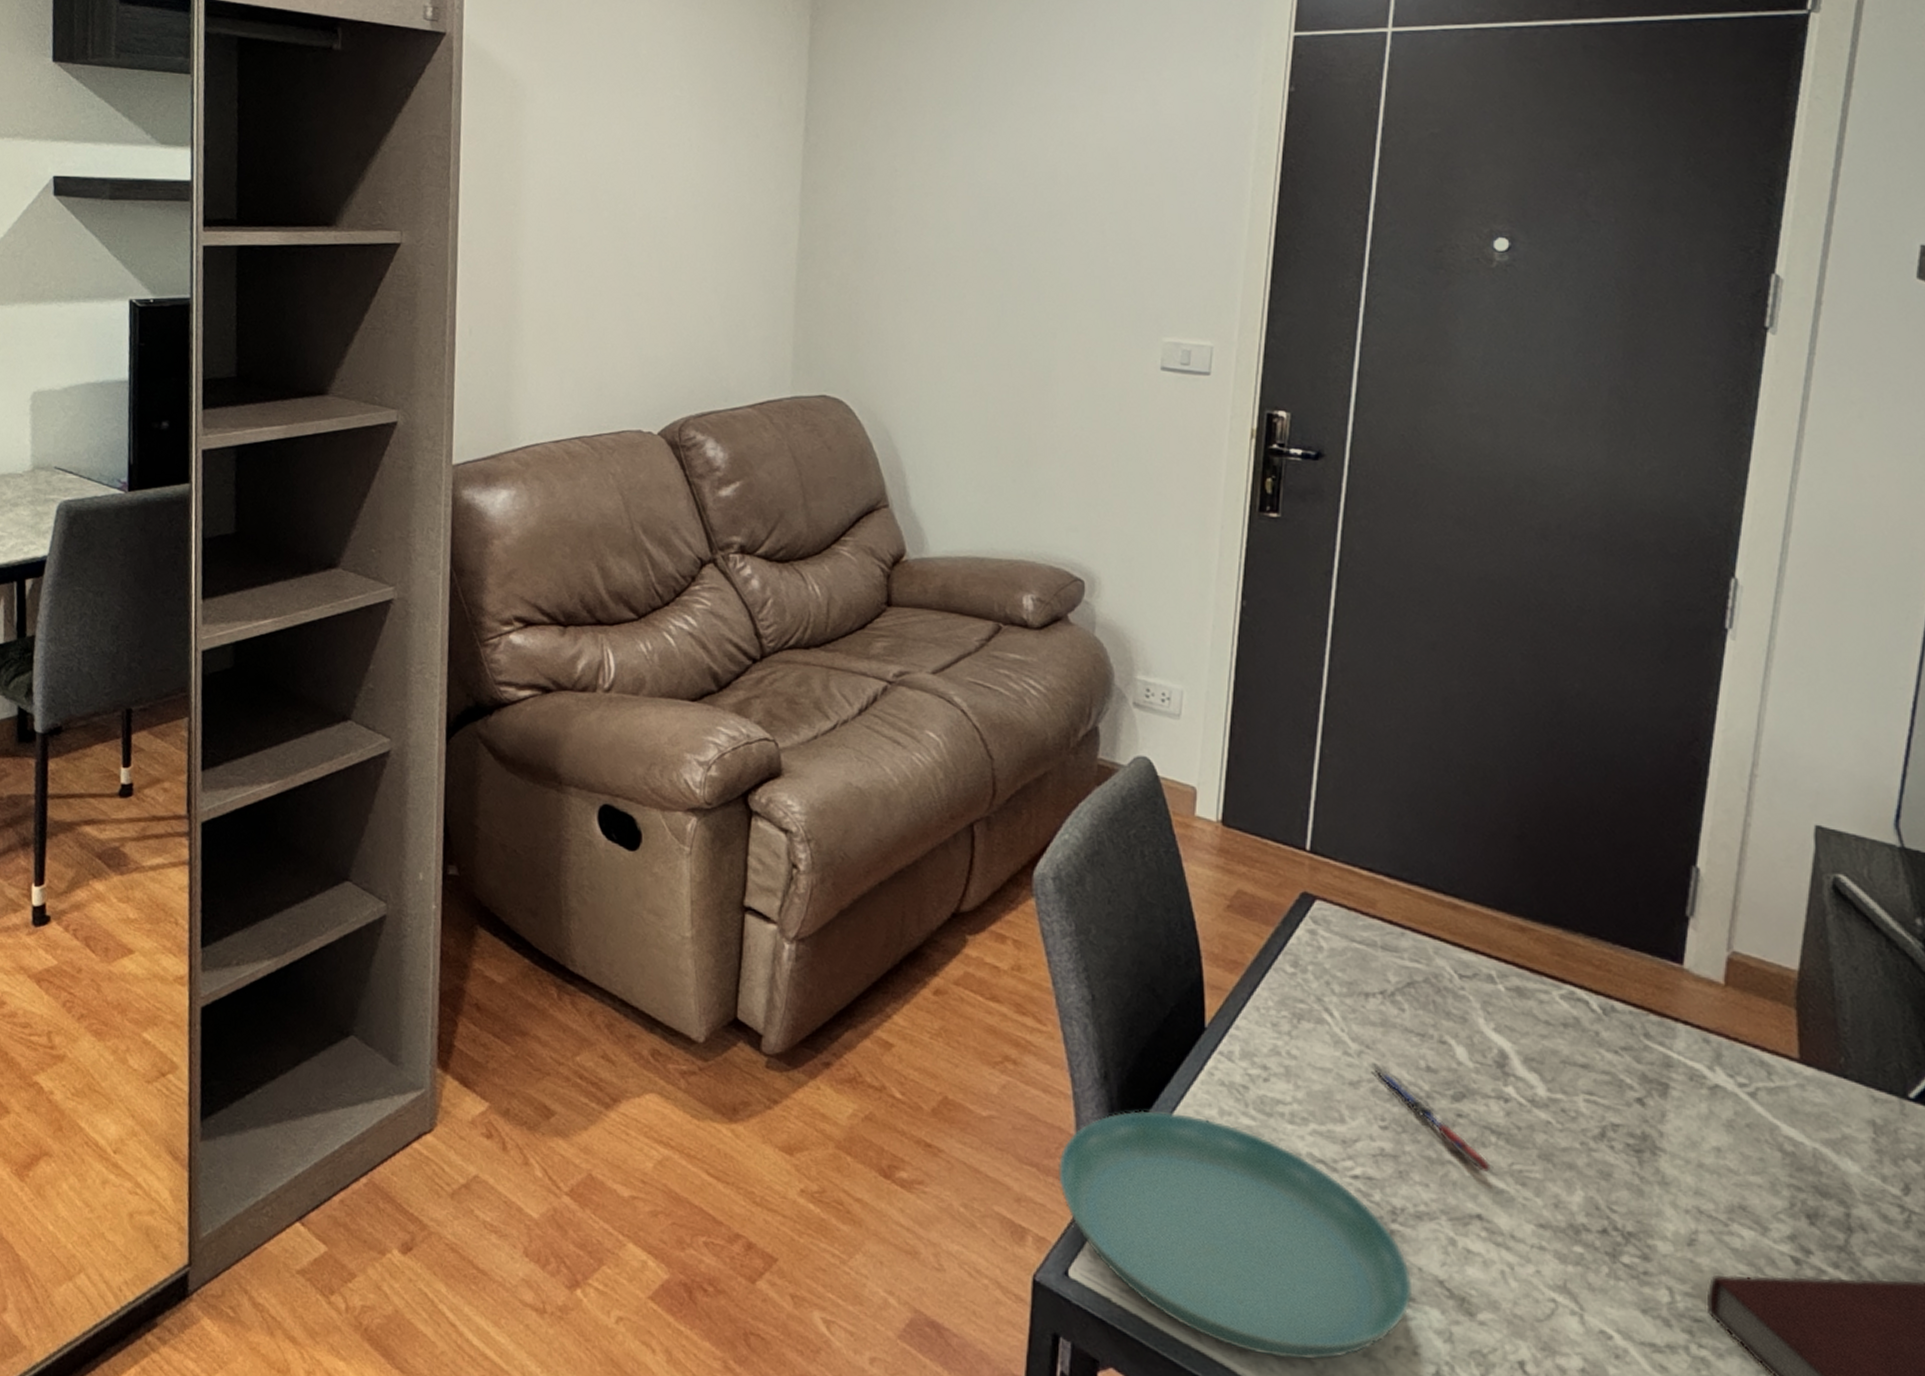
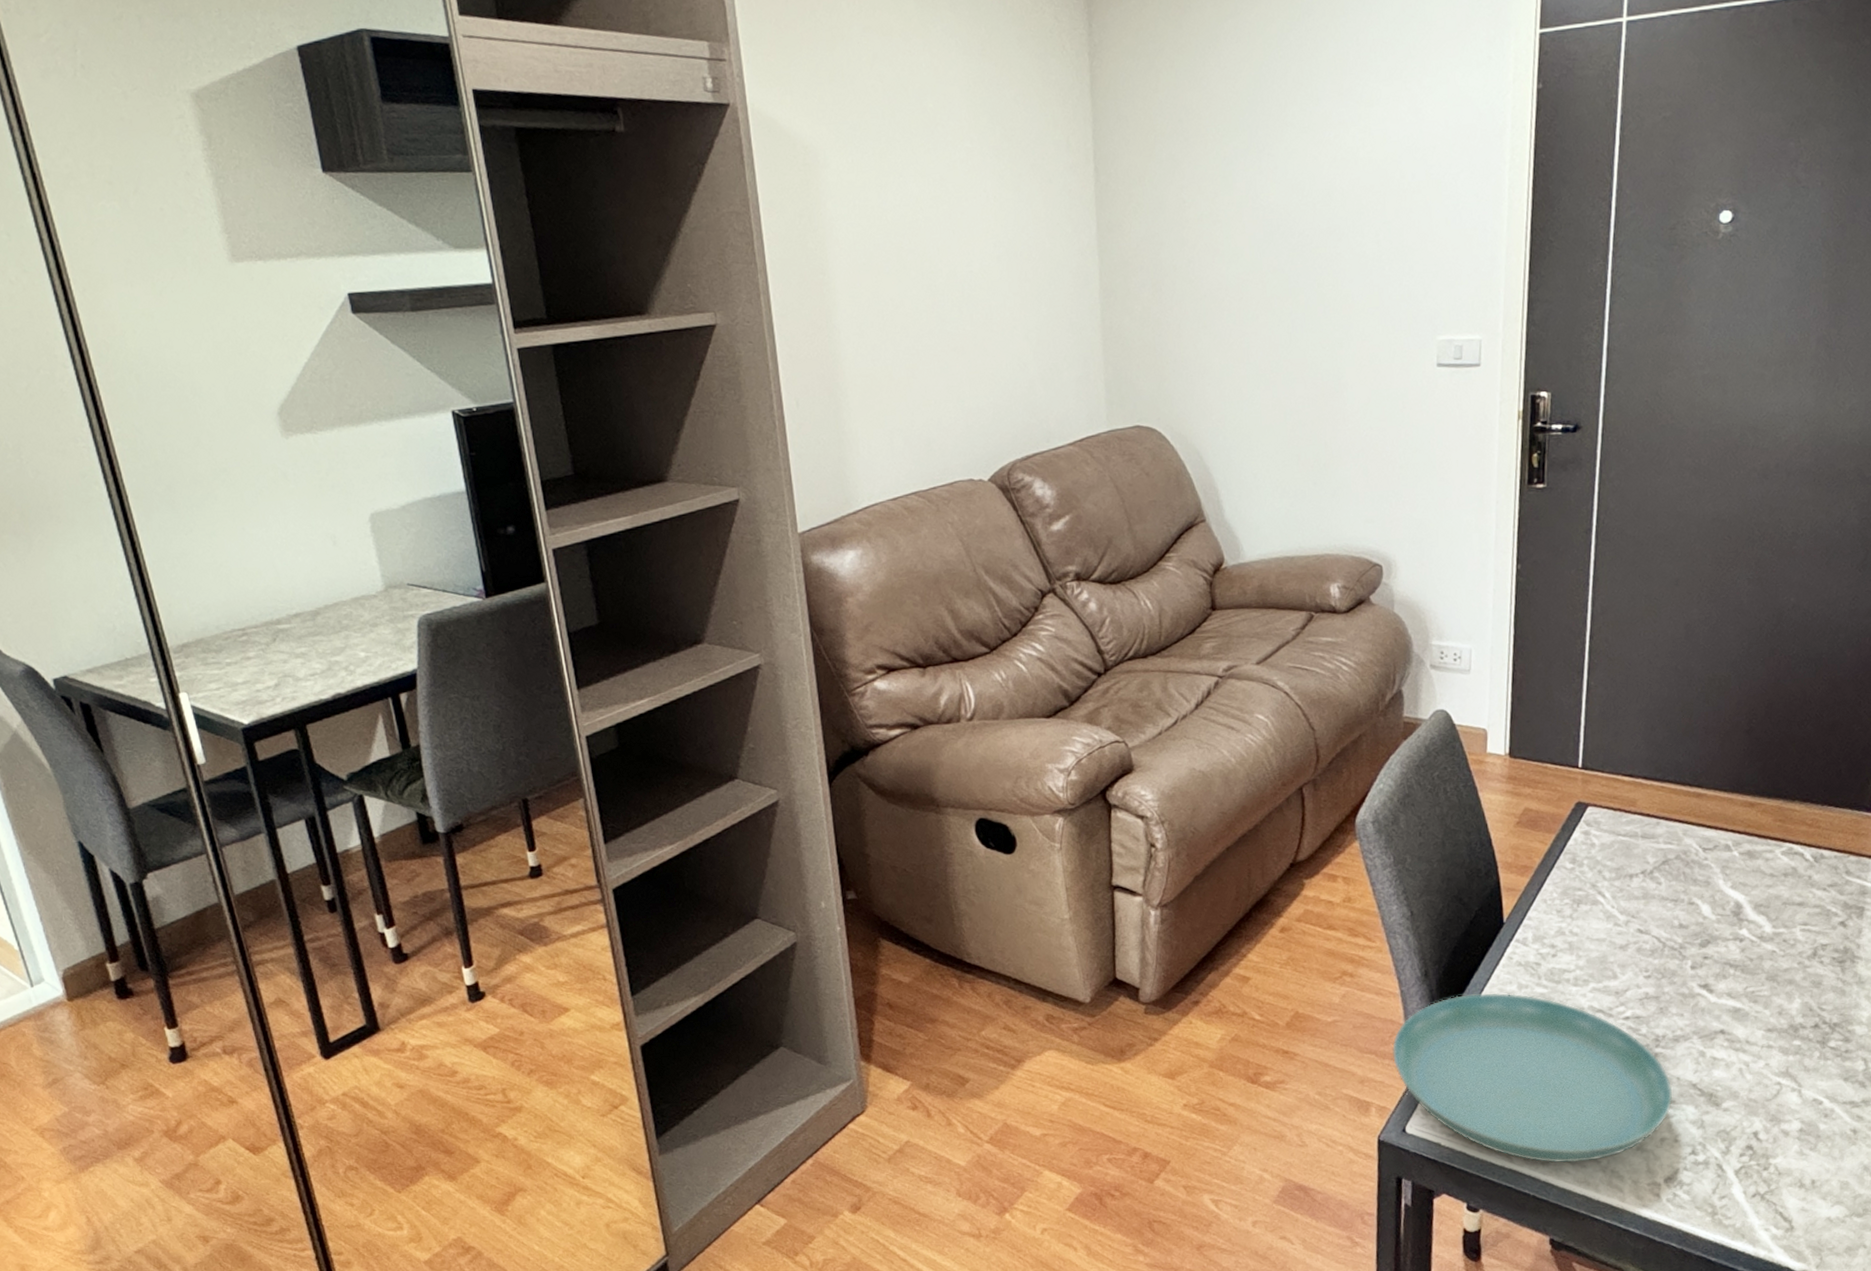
pen: present [1371,1066,1494,1173] -> none [1636,930,1733,998]

